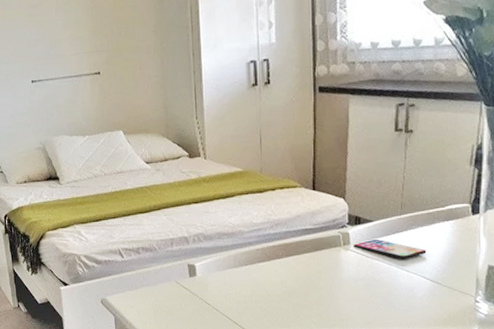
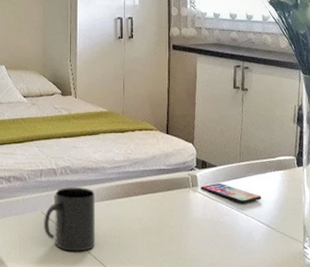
mug: none [178,254,236,318] -> present [44,187,96,252]

